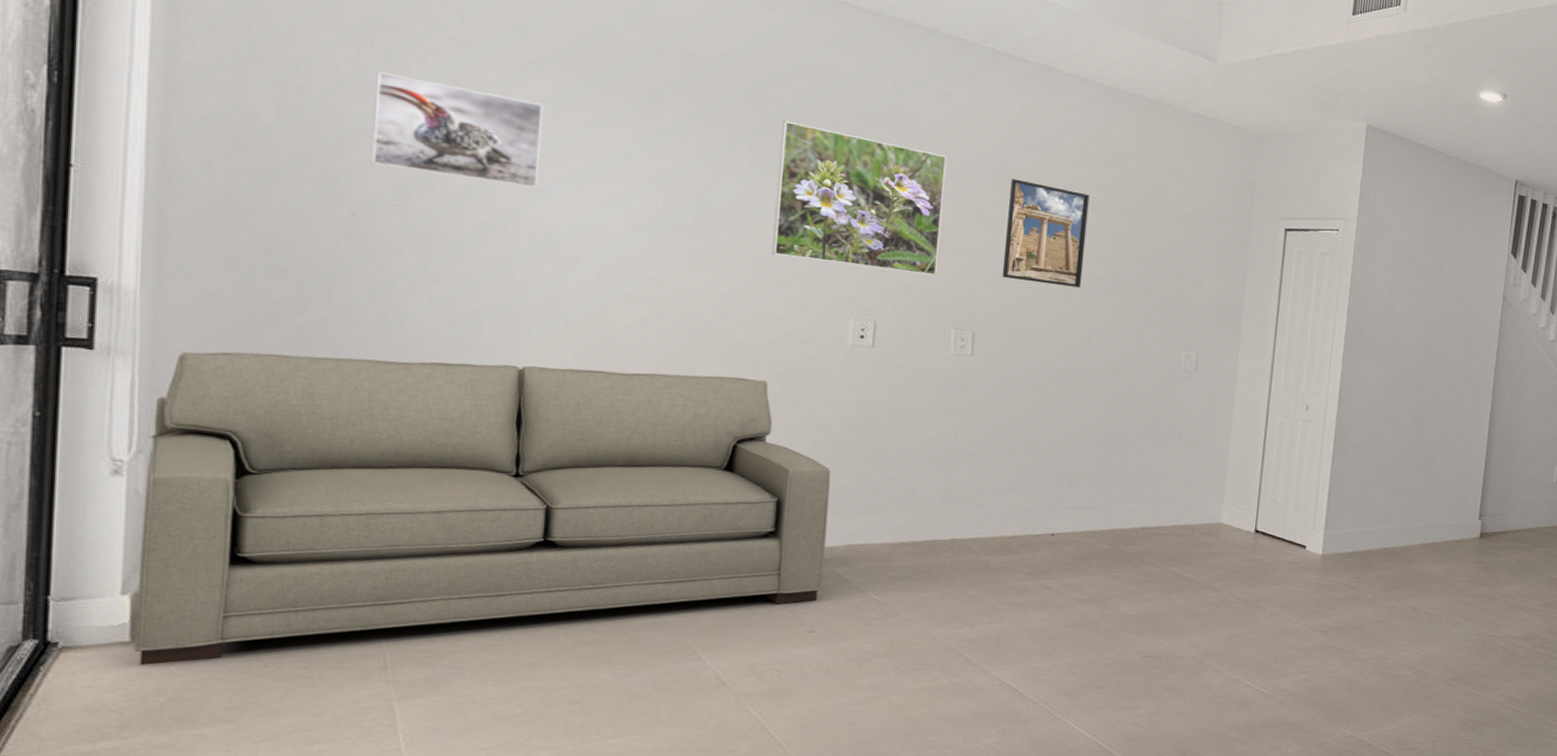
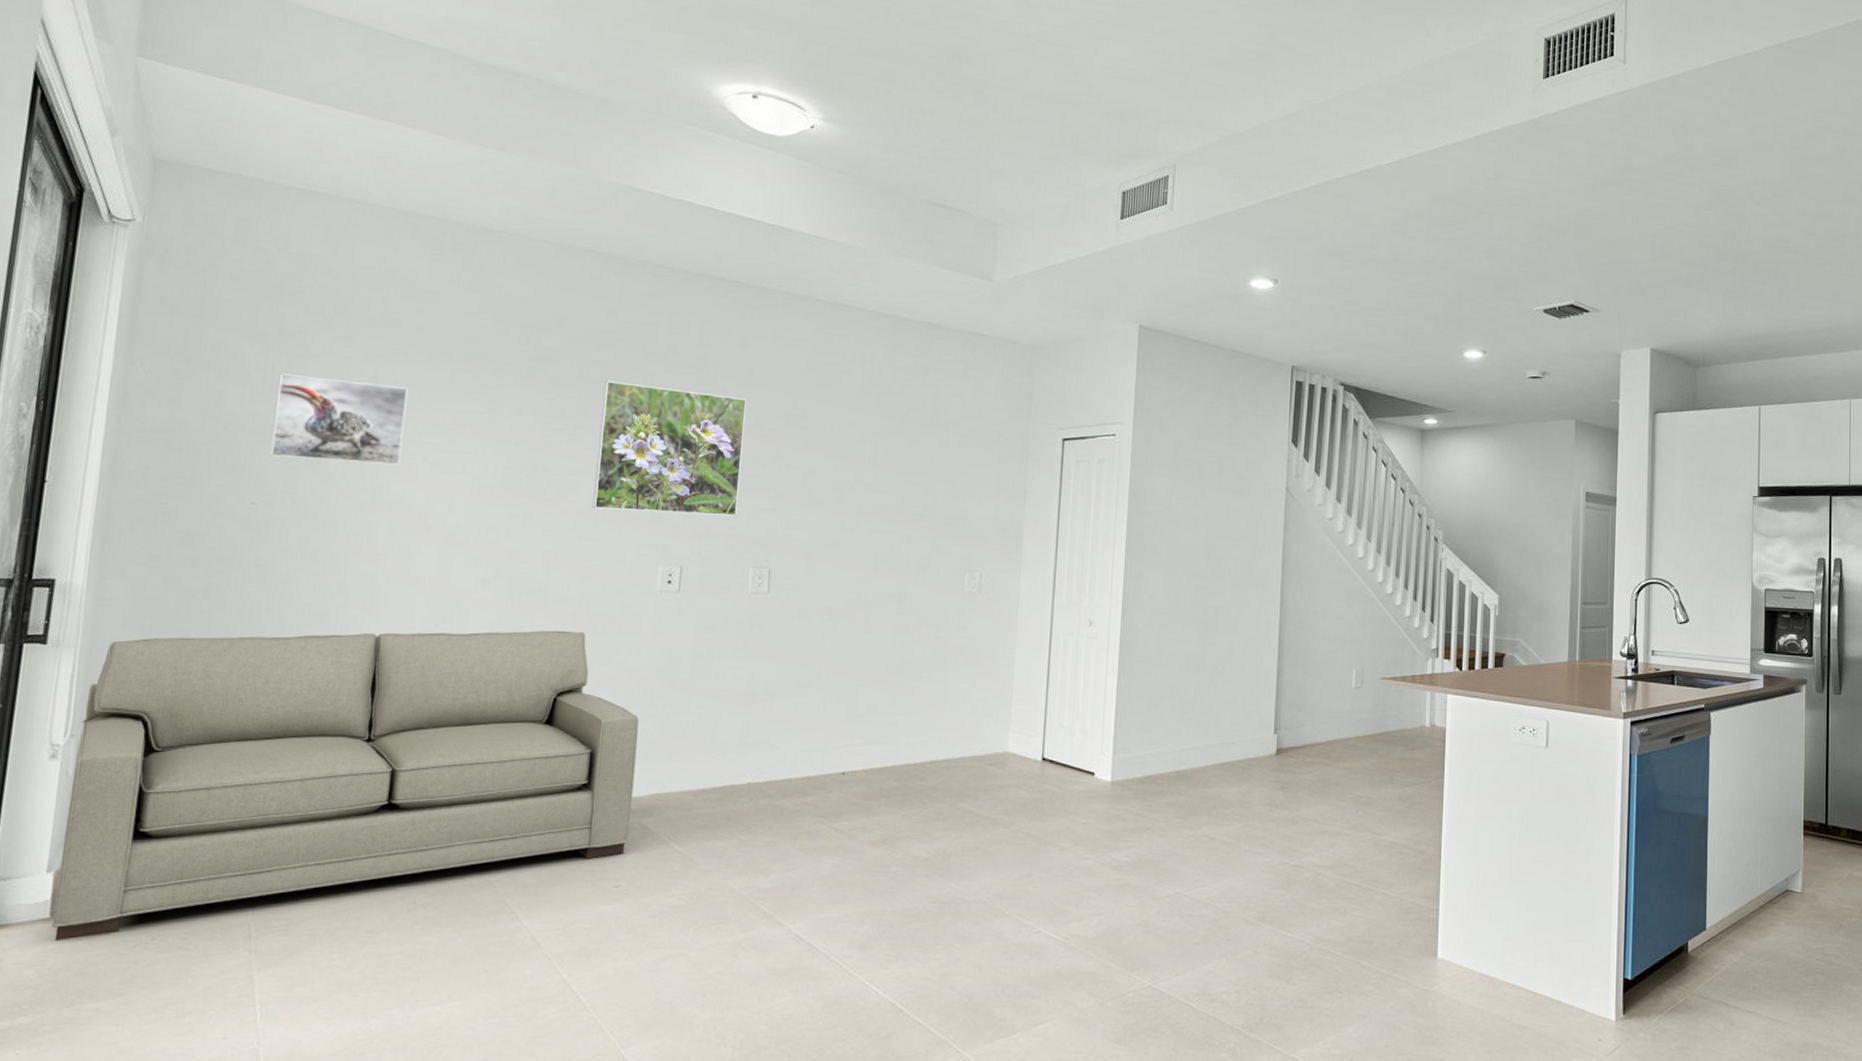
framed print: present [1002,178,1090,288] -> none [796,414,876,516]

